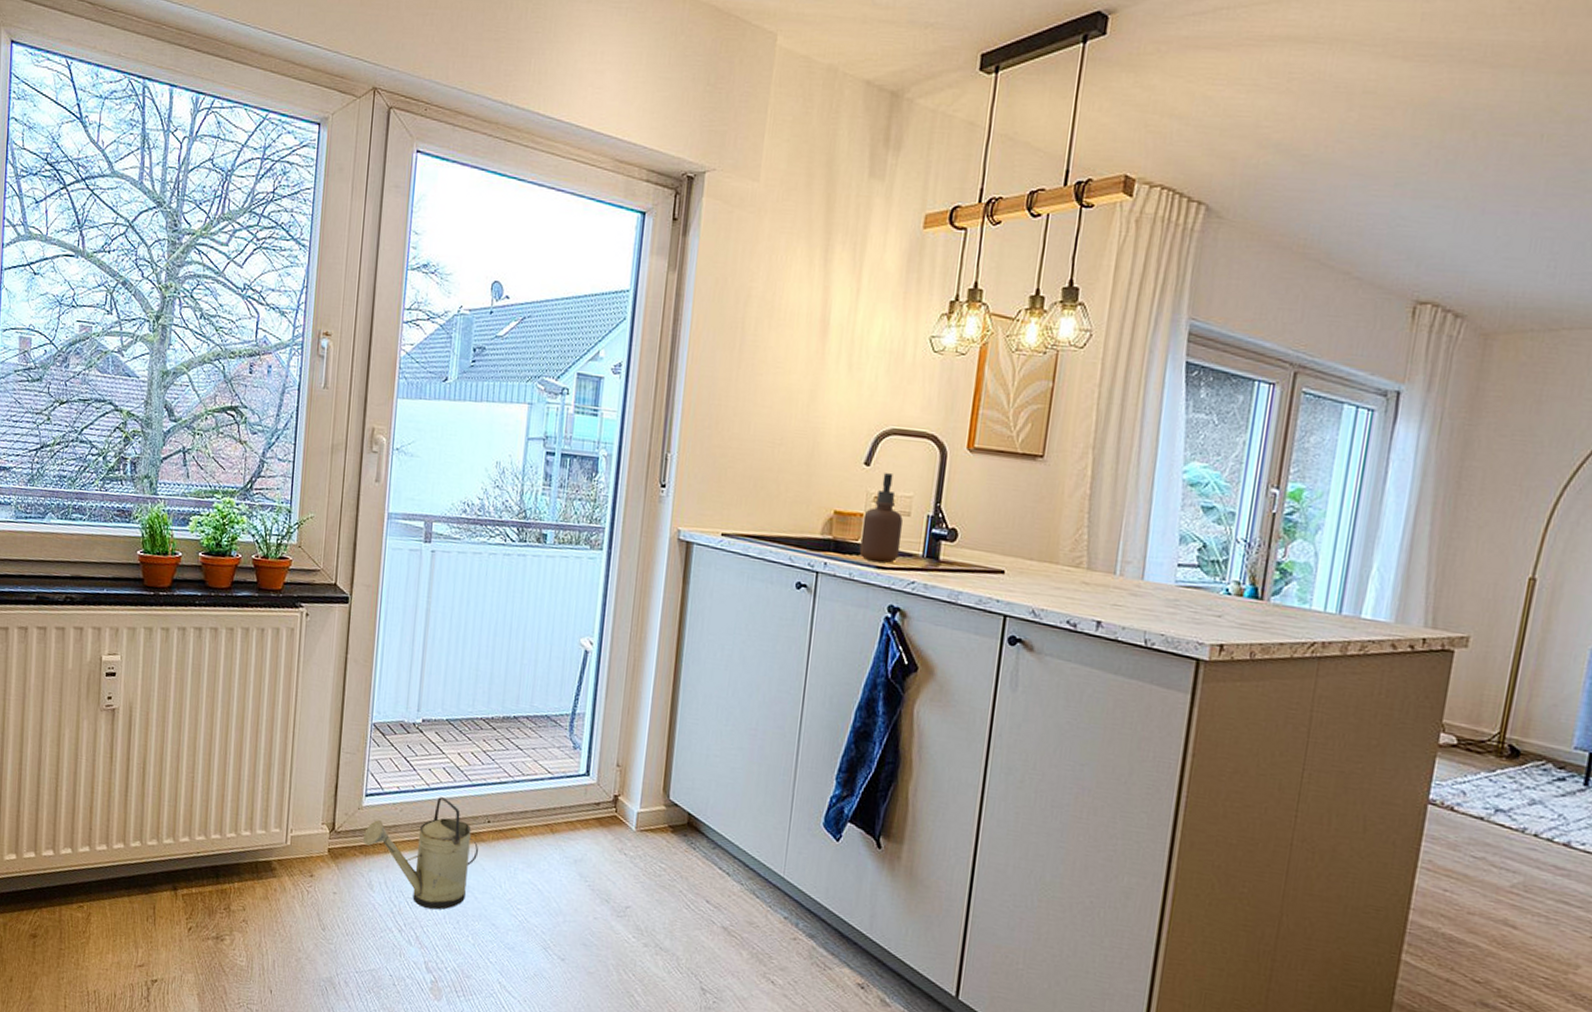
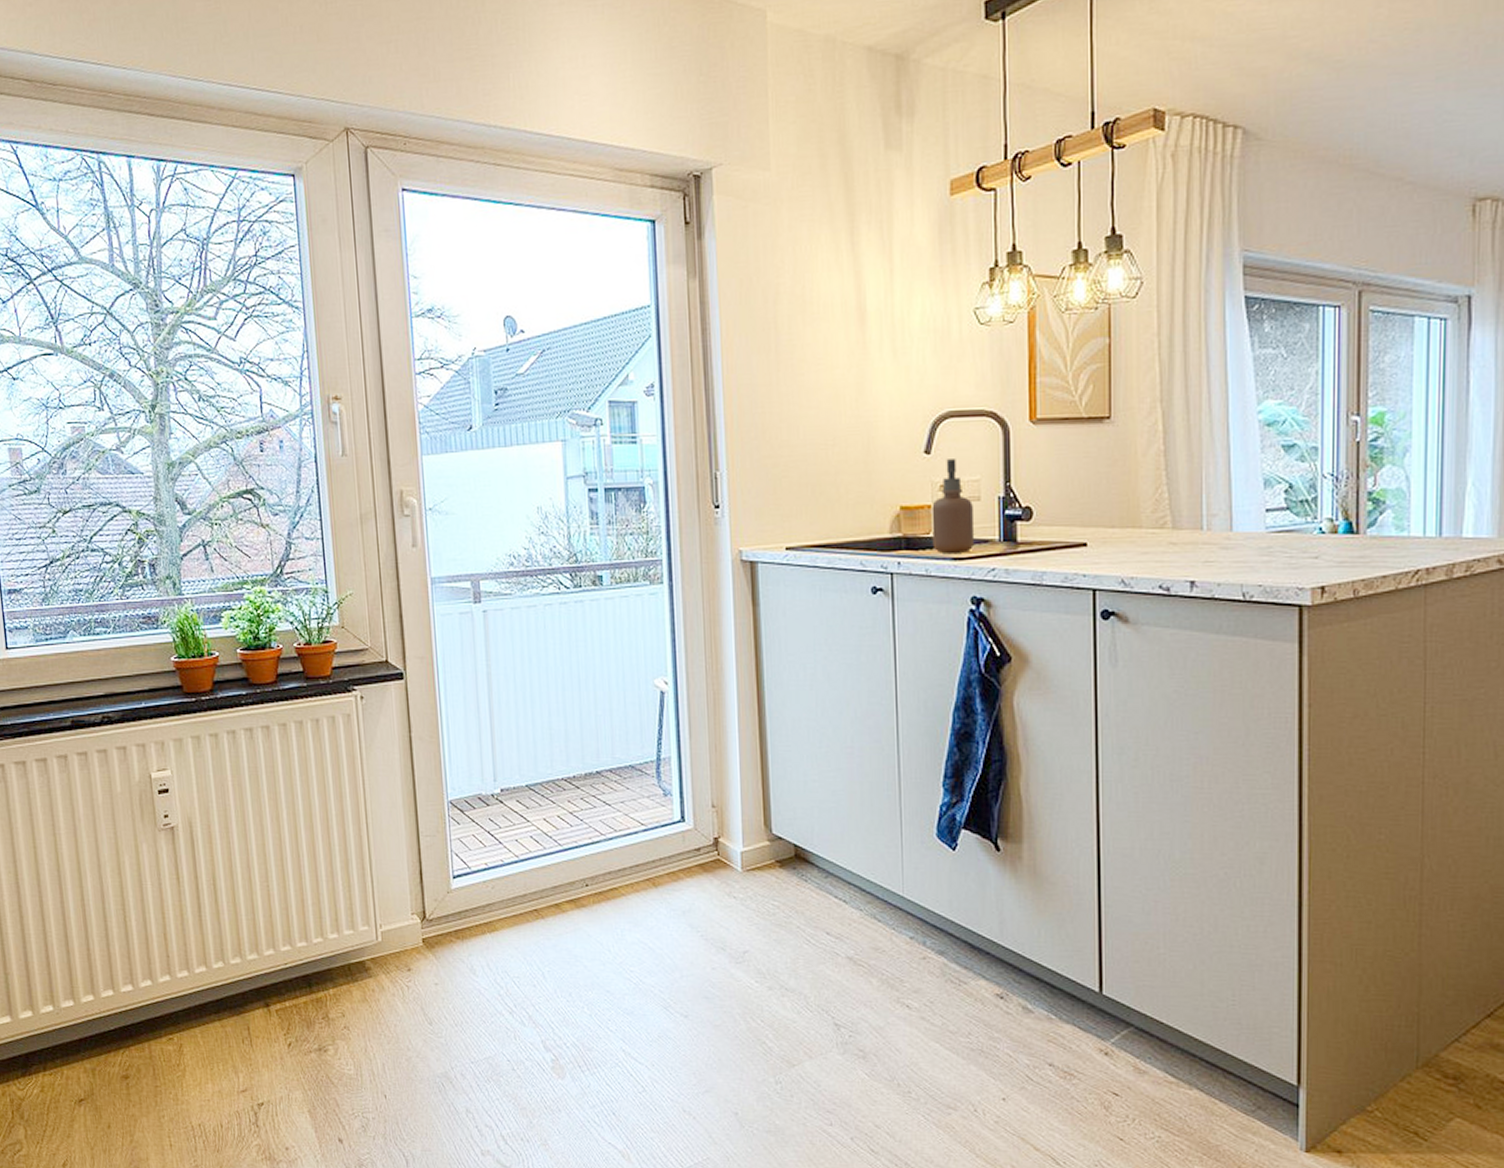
watering can: present [363,797,478,910] -> none [458,867,580,985]

